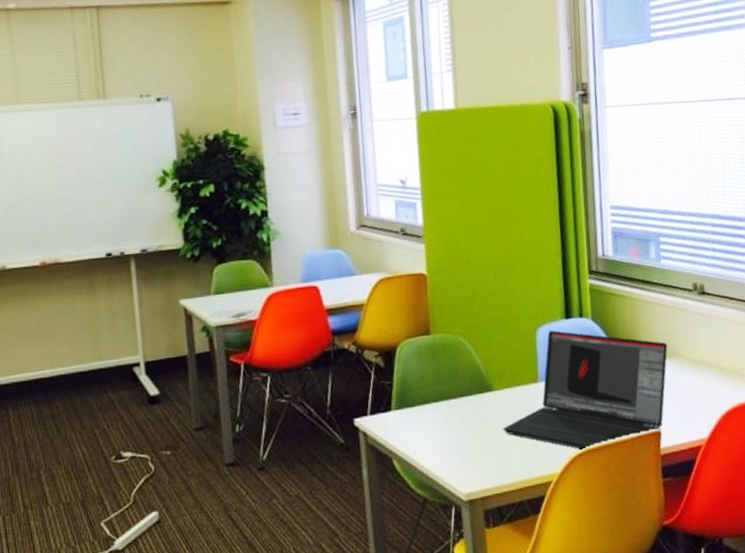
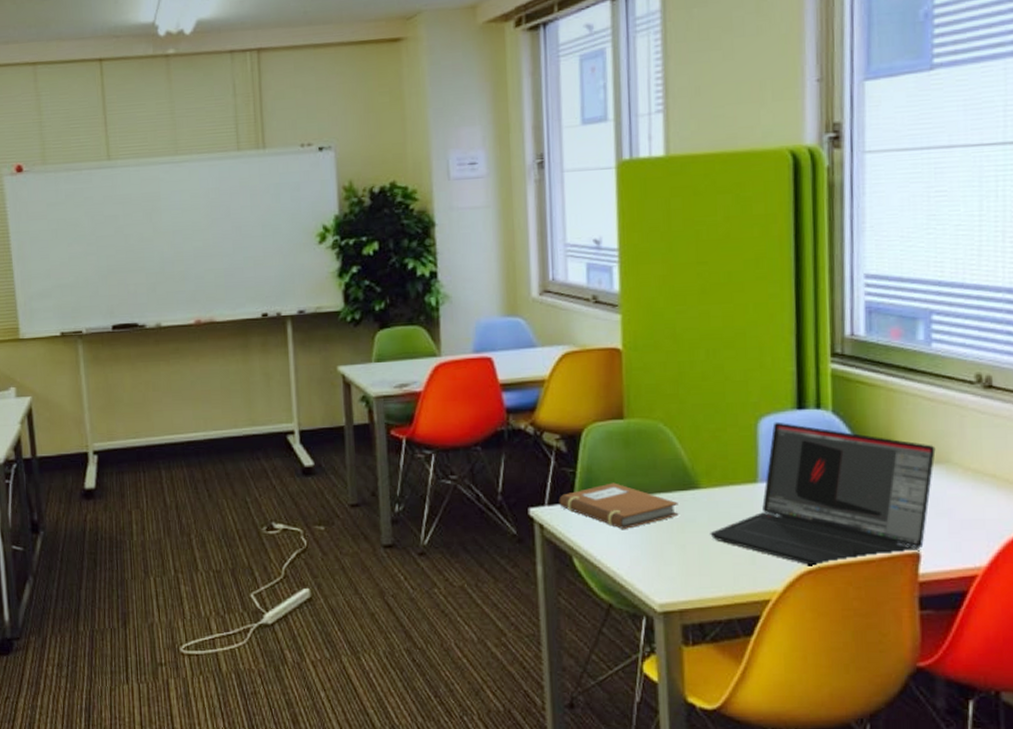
notebook: none [379,391,478,431] -> present [559,482,679,529]

